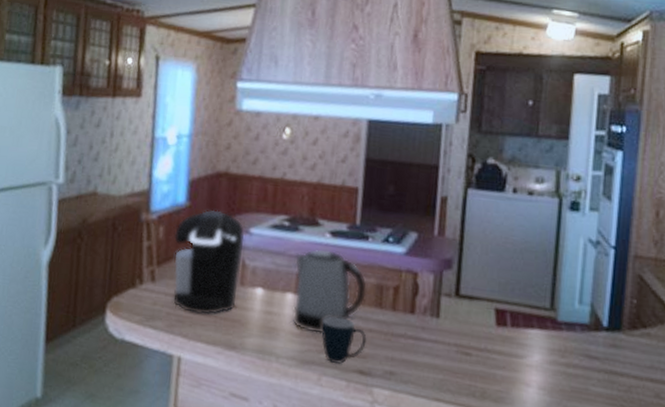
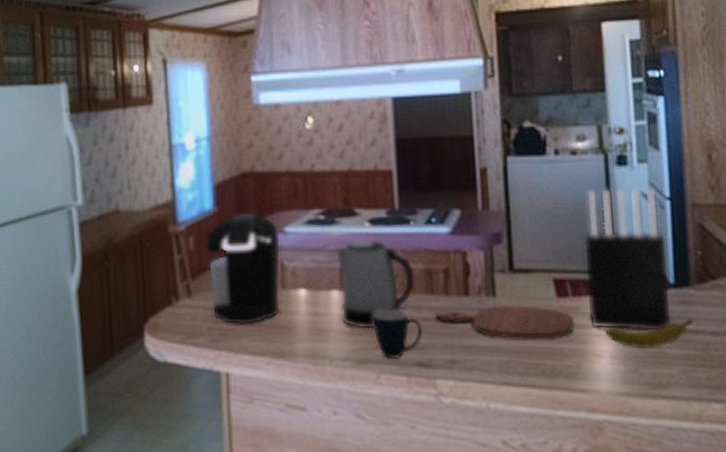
cutting board: none [380,325,509,365] -> present [435,305,574,340]
knife block: none [522,229,607,368] -> present [583,188,673,331]
banana: none [535,360,620,384] -> present [603,318,694,349]

